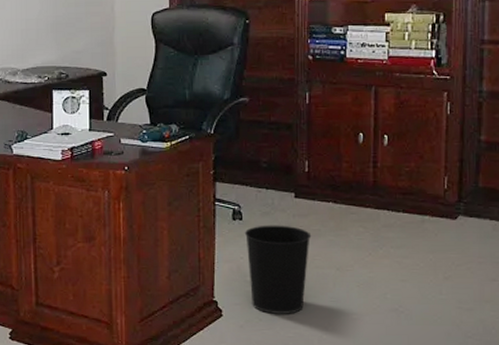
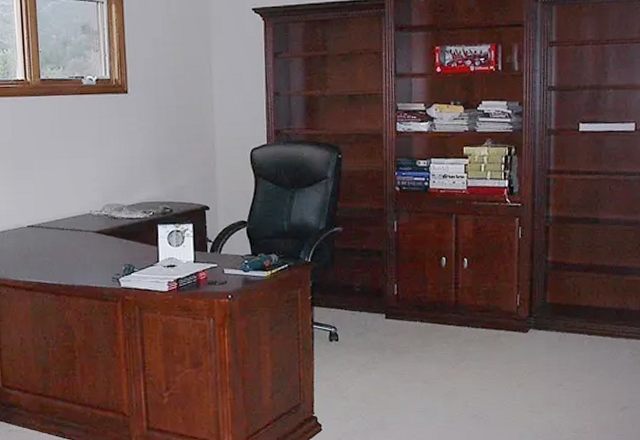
wastebasket: present [244,225,312,314] -> none [340,344,401,426]

